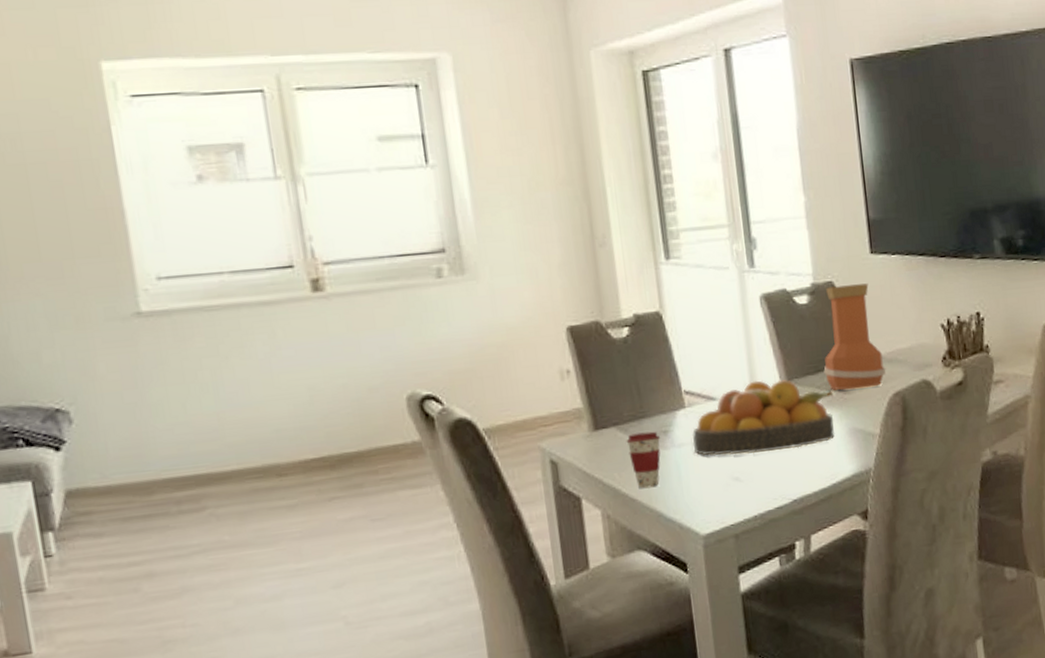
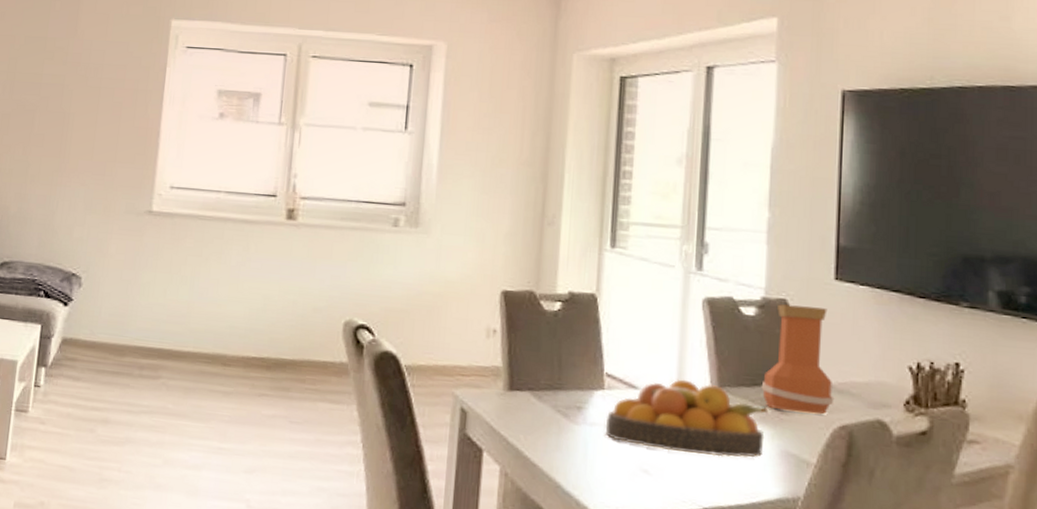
coffee cup: present [626,431,661,489] -> none [538,401,574,458]

